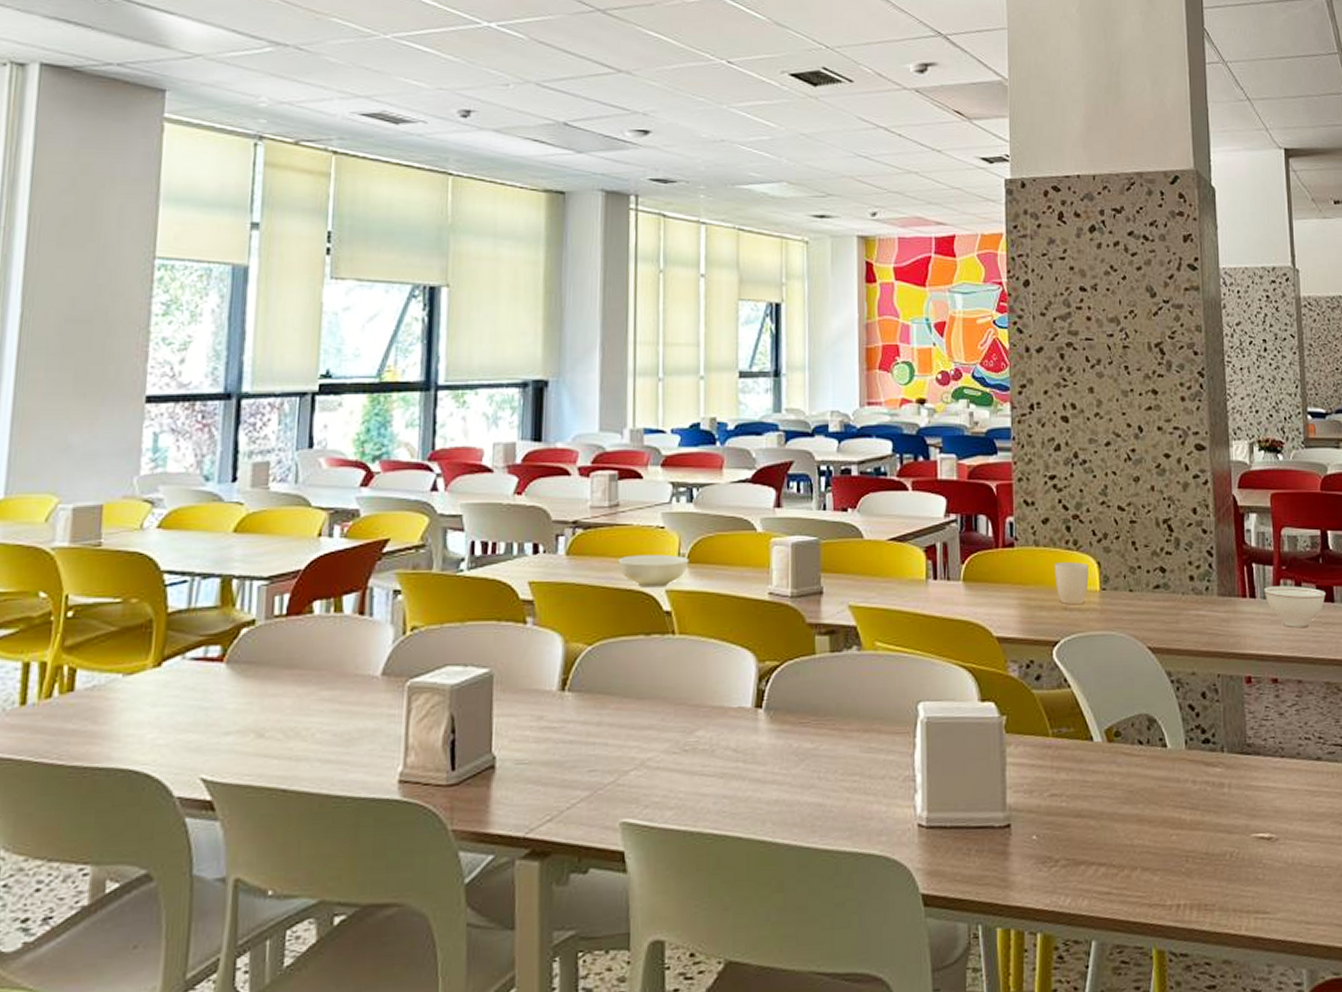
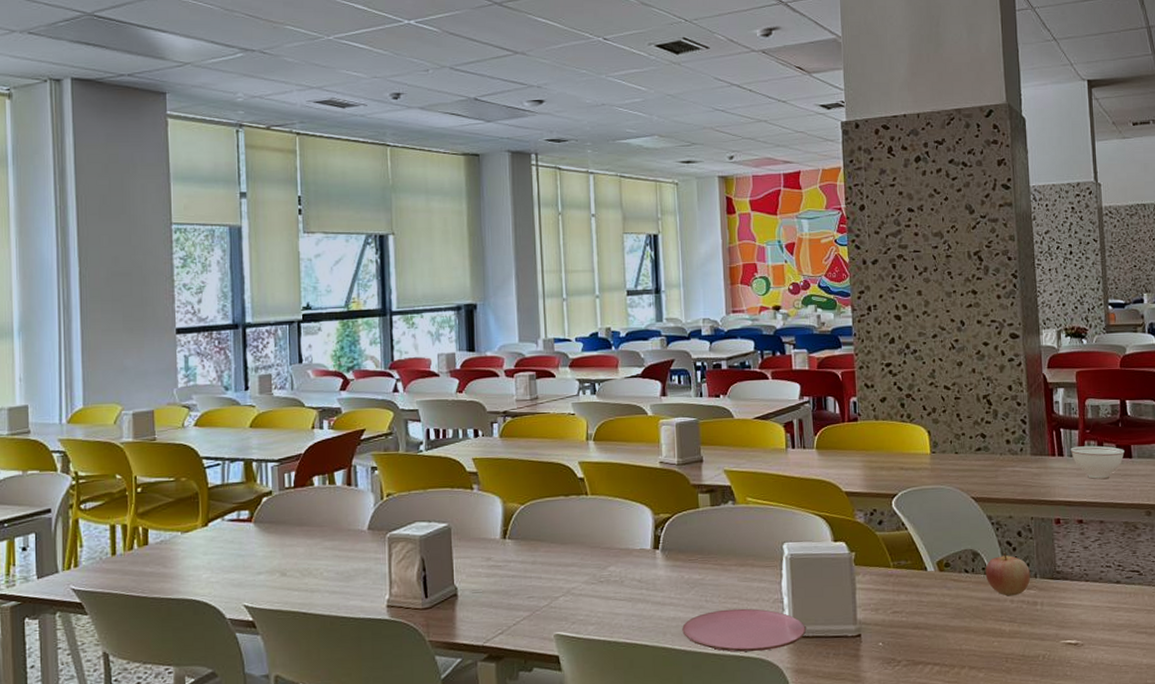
bowl: present [618,554,689,588] -> none [540,435,596,460]
plate: none [786,788,942,848] -> present [682,608,806,652]
cup: present [1054,562,1089,605] -> none [891,431,921,466]
apple: none [1163,718,1217,776] -> present [985,552,1031,596]

